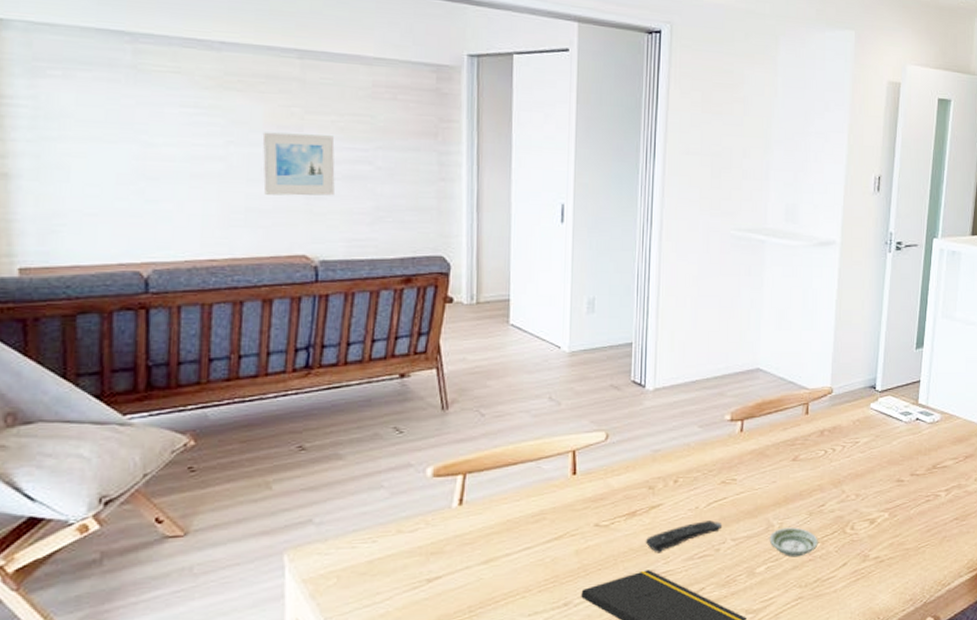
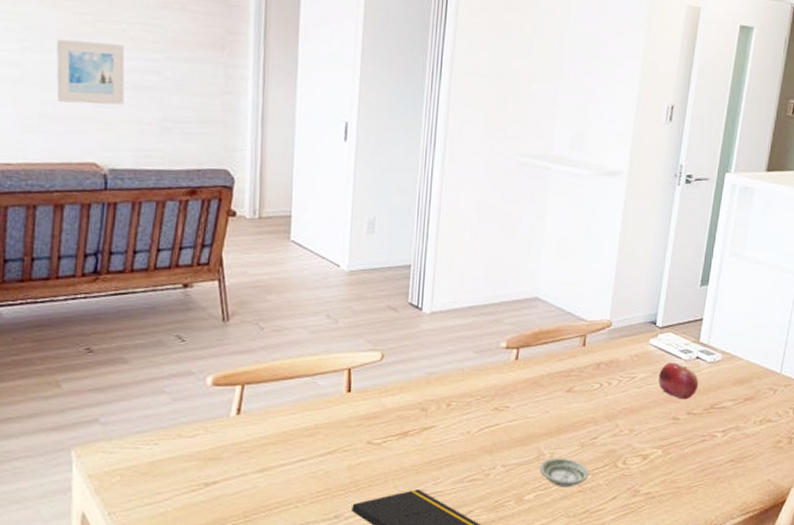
remote control: present [645,520,723,554] -> none [416,445,494,474]
fruit: none [881,425,920,461] -> present [658,362,699,400]

